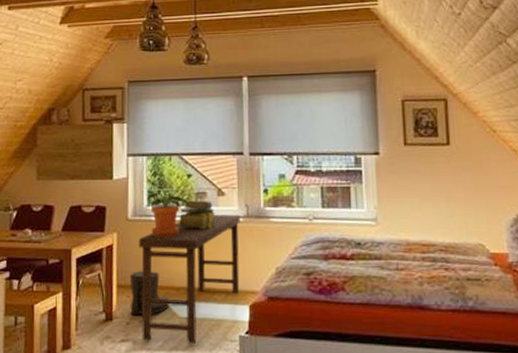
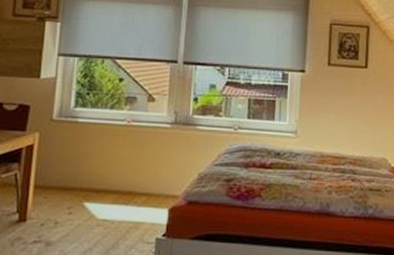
boots: present [129,270,169,315] -> none [46,171,88,217]
bench: present [138,214,240,344] -> none [56,120,168,246]
potted plant: present [146,193,189,238] -> none [74,95,118,140]
stack of books: present [179,200,216,229] -> none [106,104,144,134]

